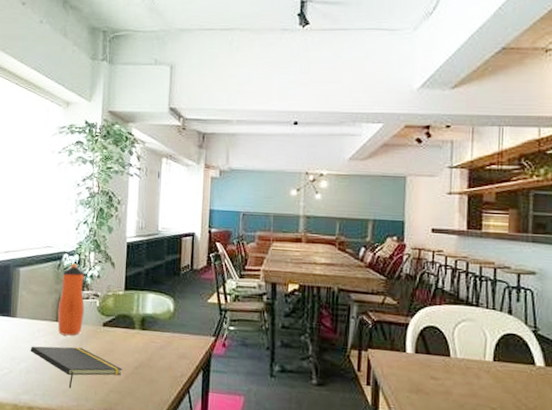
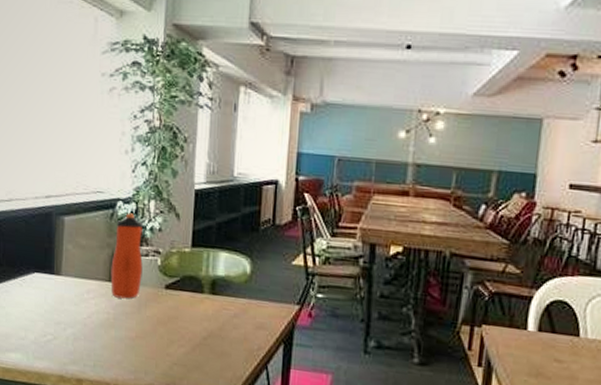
notepad: present [30,346,122,389] -> none [78,309,188,360]

